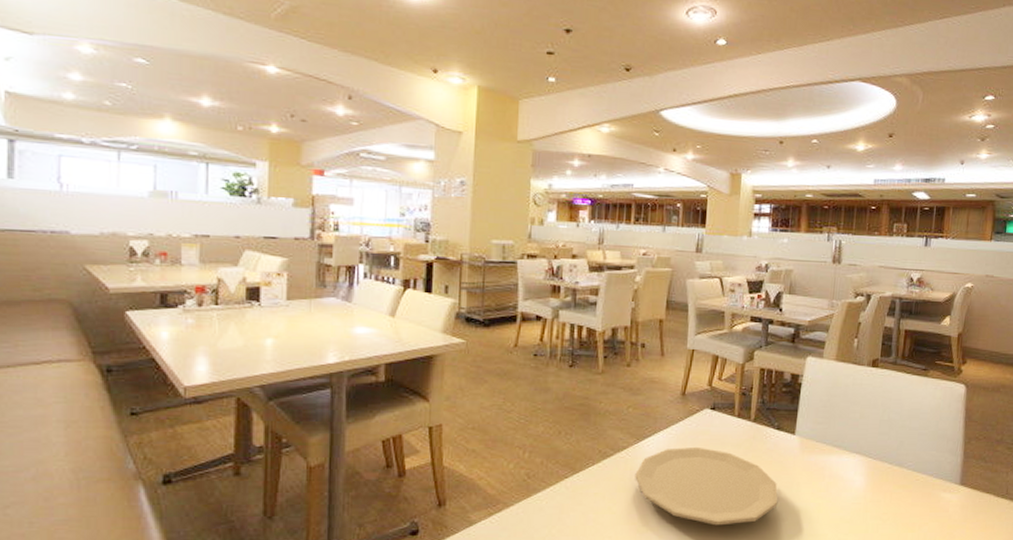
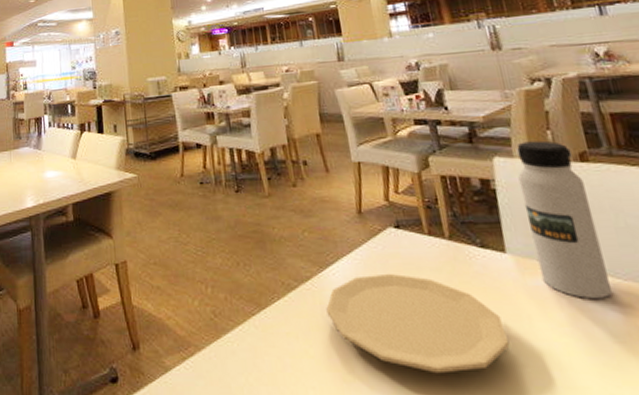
water bottle: none [816,346,869,472] -> present [515,140,613,298]

